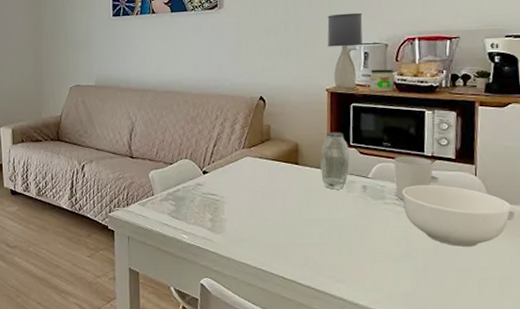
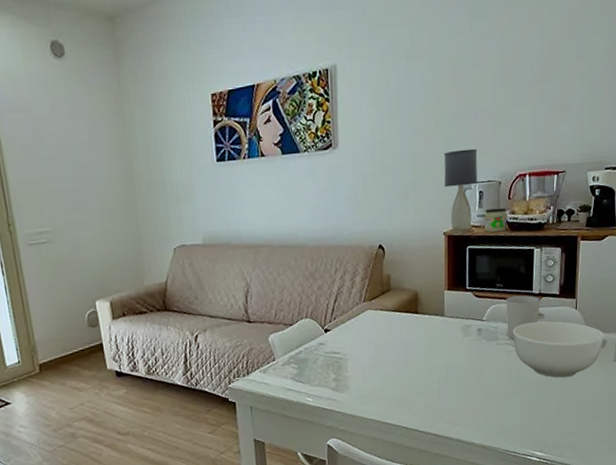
vase: present [320,132,350,190] -> none [438,276,466,336]

